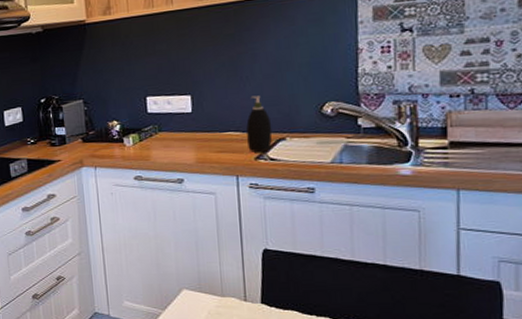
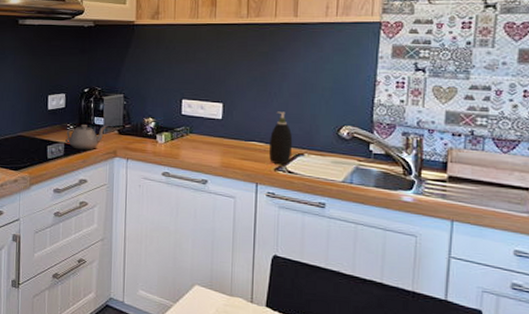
teapot: none [28,135,69,164] -> present [65,124,106,150]

